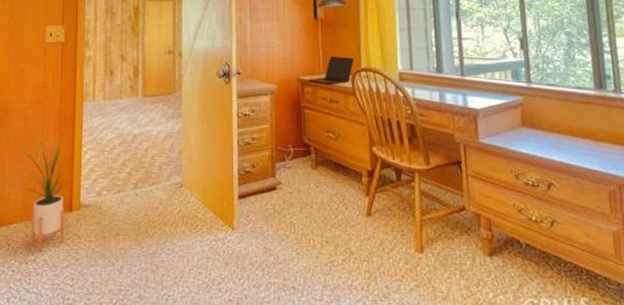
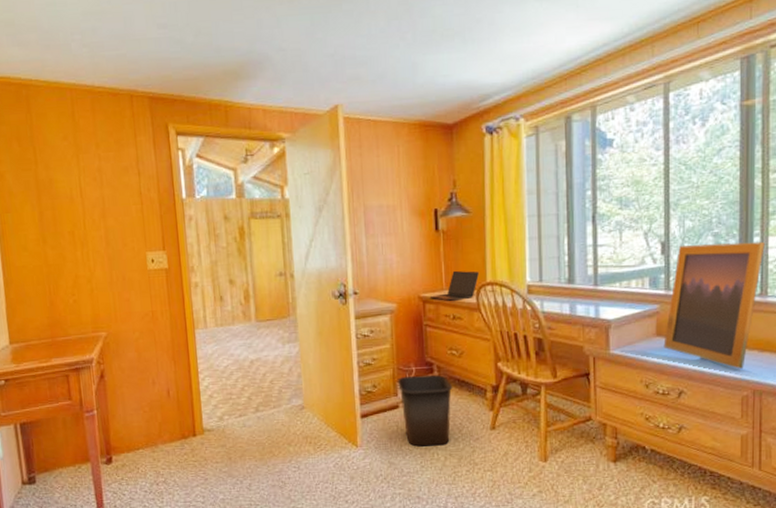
house plant: present [15,133,77,251] -> none [134,362,197,473]
waste bin: none [275,156,329,232] -> present [397,374,453,447]
picture frame: none [529,41,614,163] -> present [663,241,765,369]

